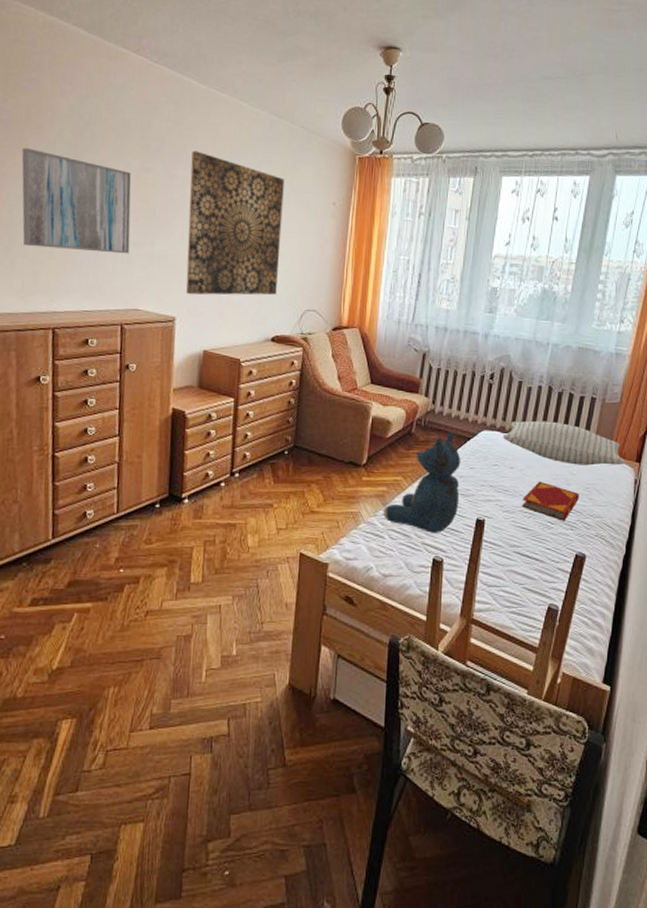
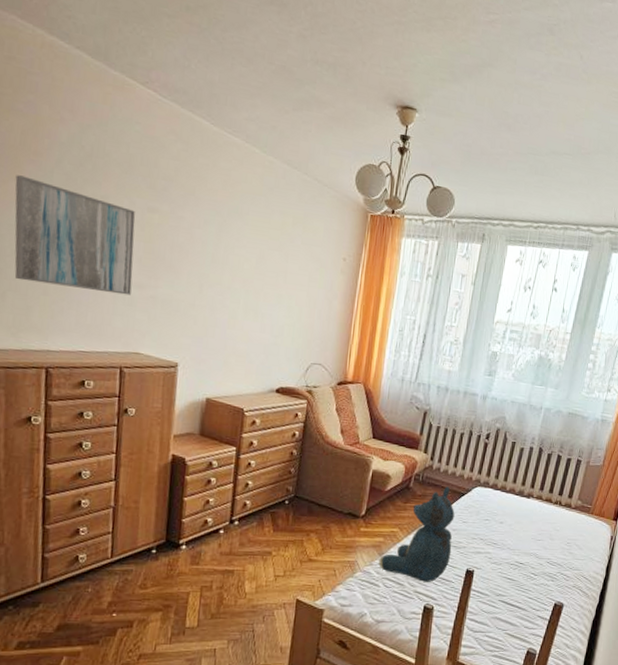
wall art: present [185,150,284,296] -> none [190,193,295,347]
pillow: present [503,420,626,466] -> none [495,479,604,523]
hardback book: present [521,481,579,521] -> none [508,535,561,573]

